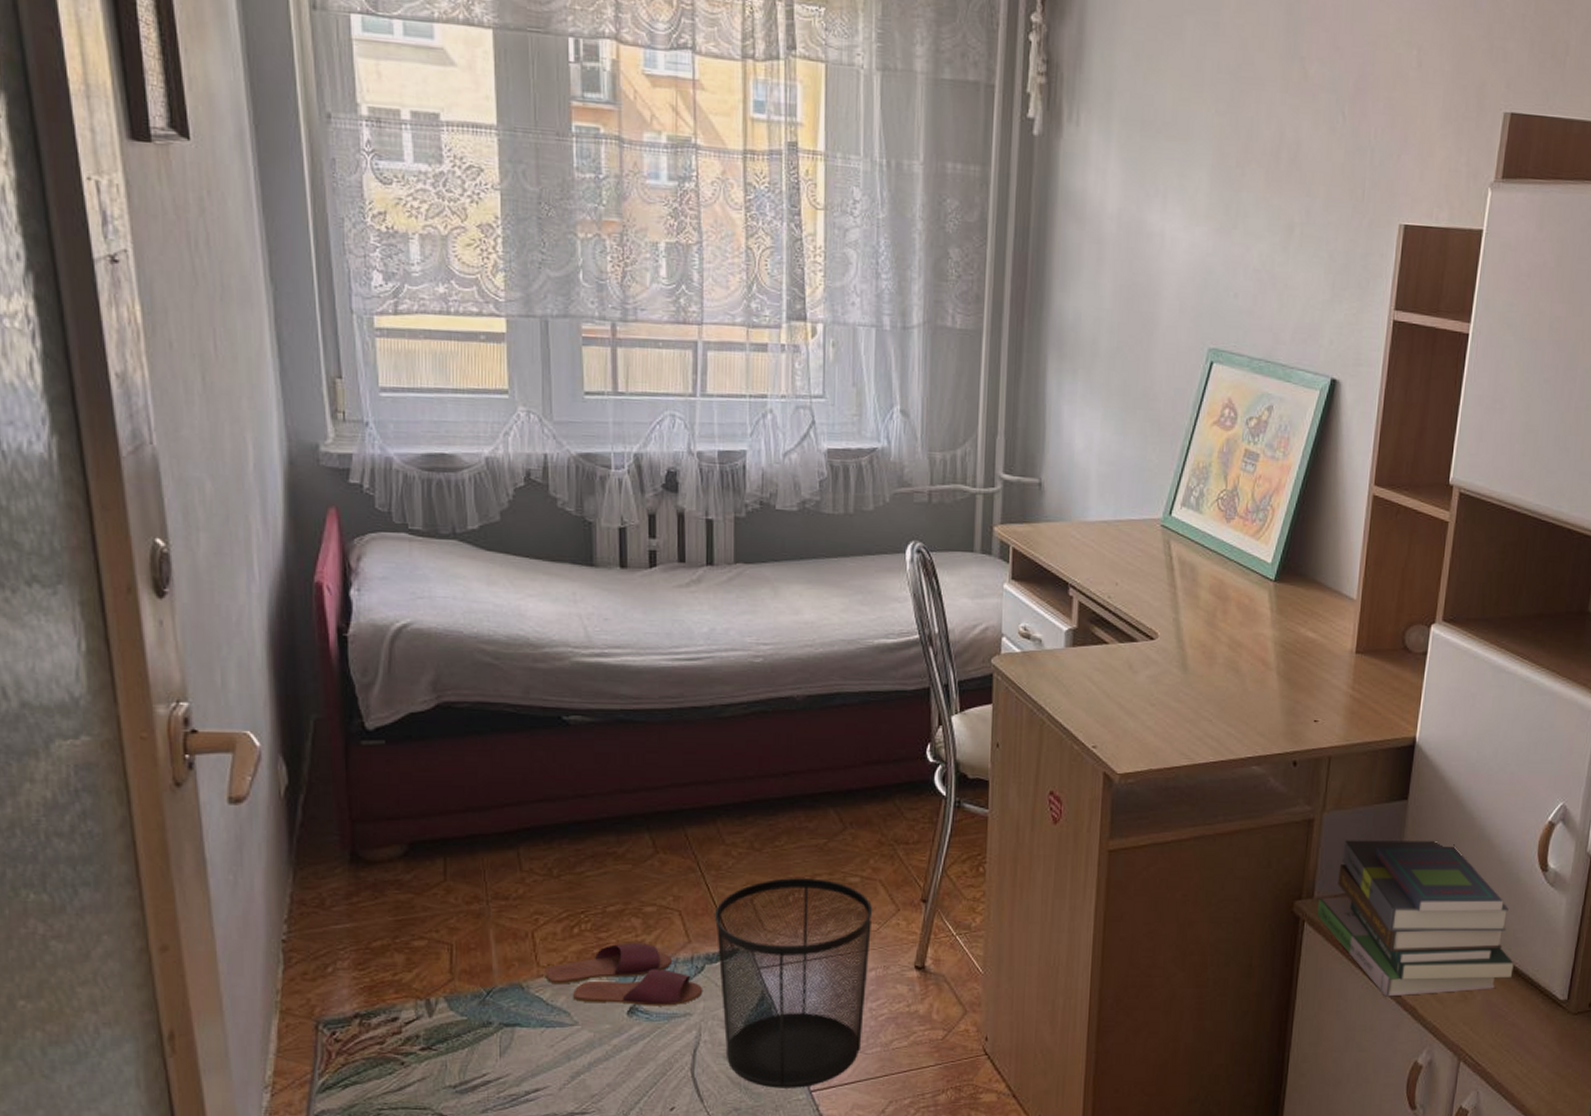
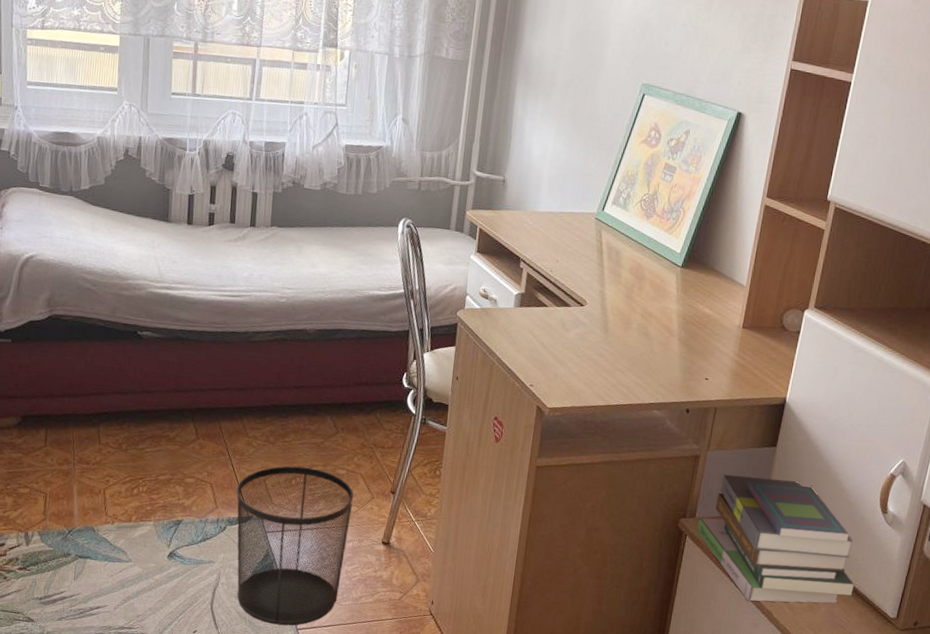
slippers: present [545,943,702,1006] -> none [111,504,223,555]

